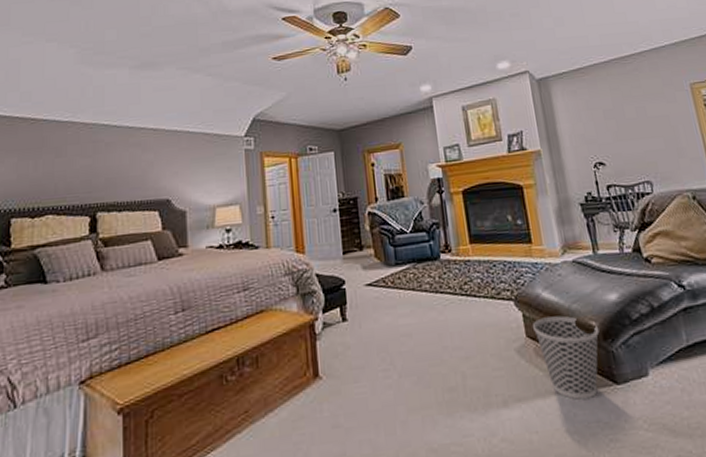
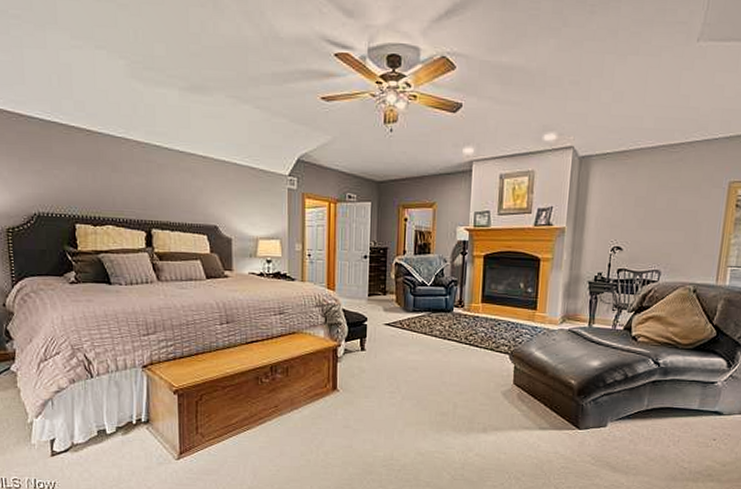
wastebasket: present [532,315,600,400] -> none [520,371,576,436]

